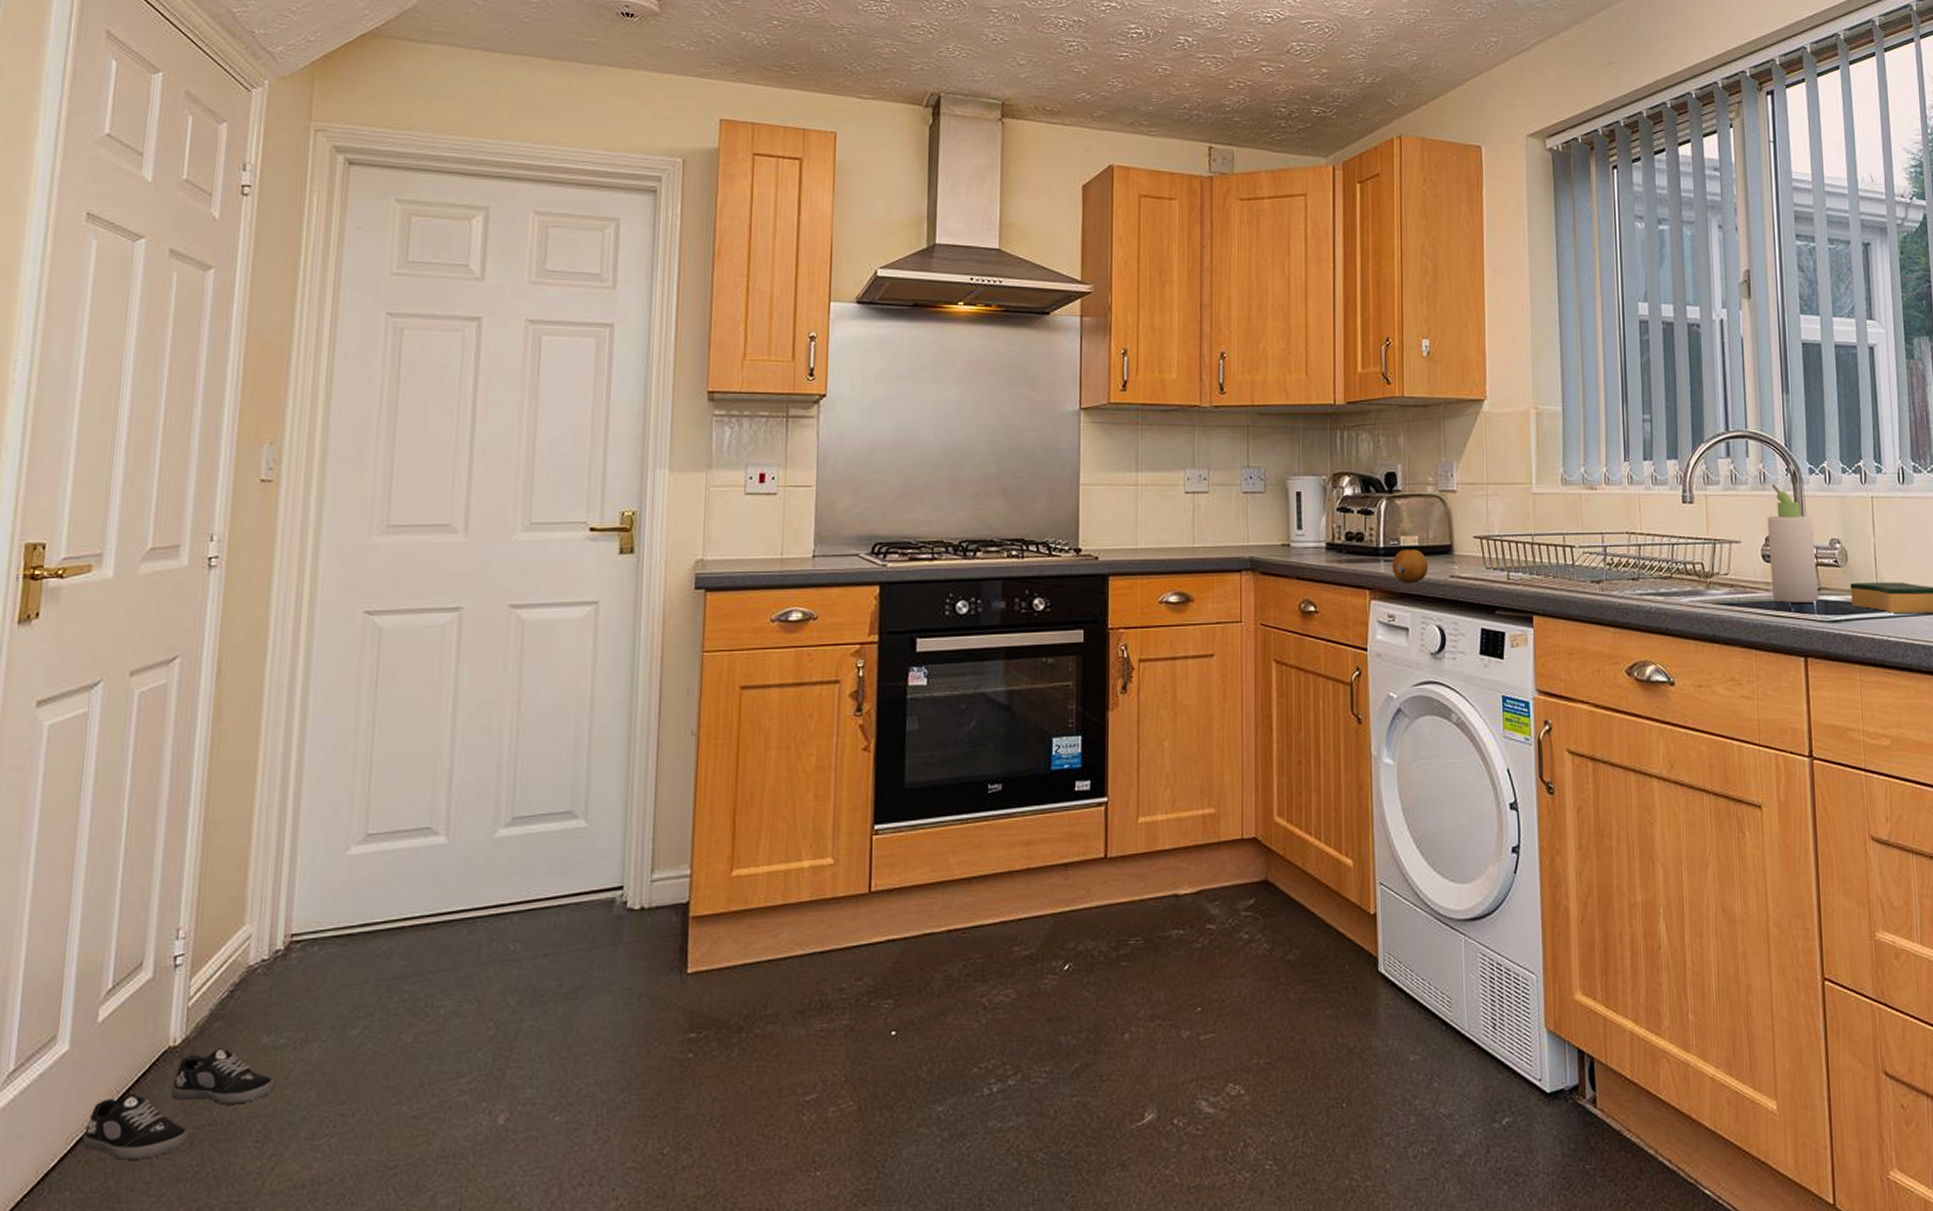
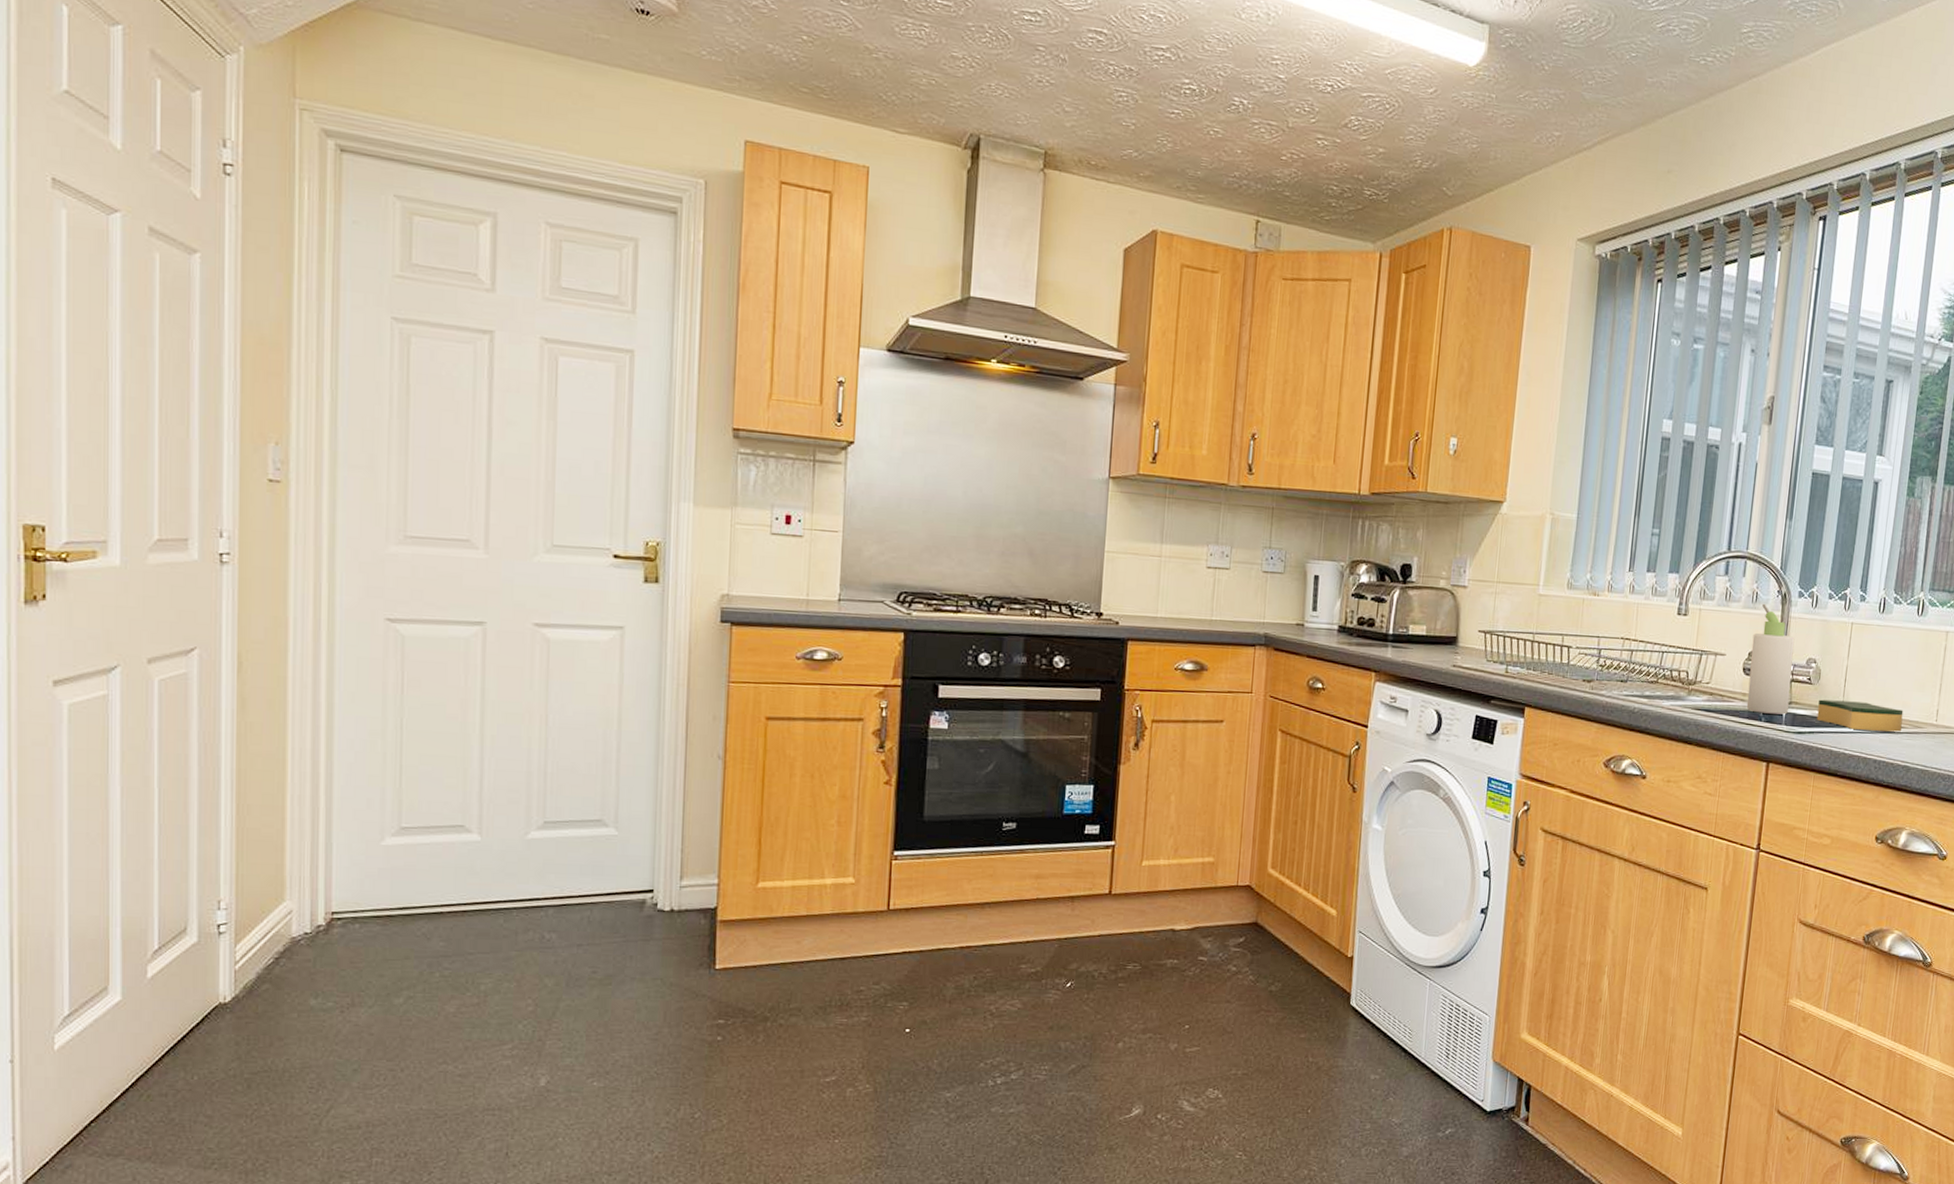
shoe: present [81,1048,276,1160] -> none [142,1007,326,1097]
fruit: present [1392,549,1429,584] -> none [1398,637,1434,670]

